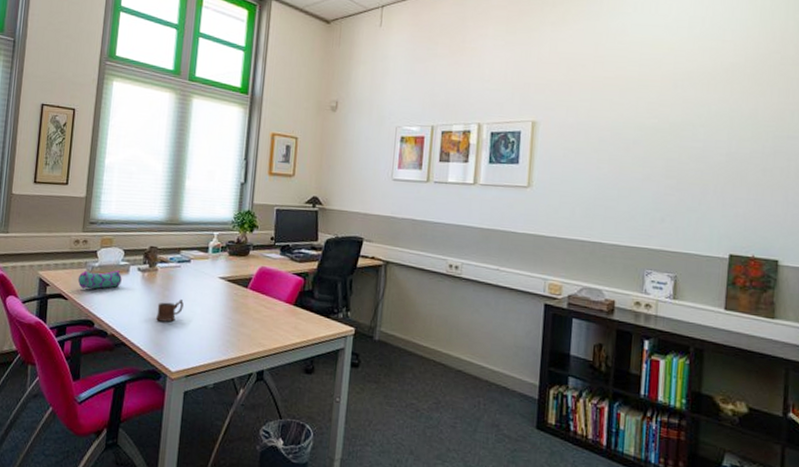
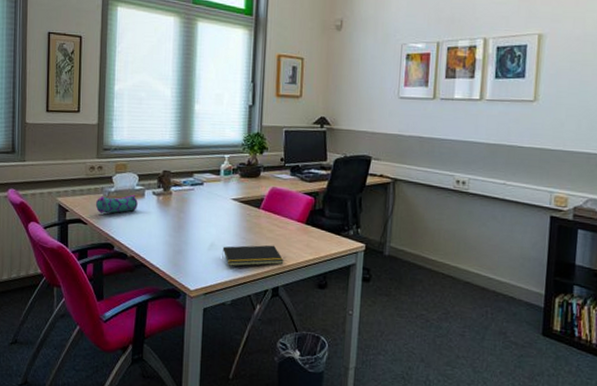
mug: present [156,299,184,322] -> none [173,221,199,243]
notepad: none [206,326,270,348] -> present [222,245,284,267]

